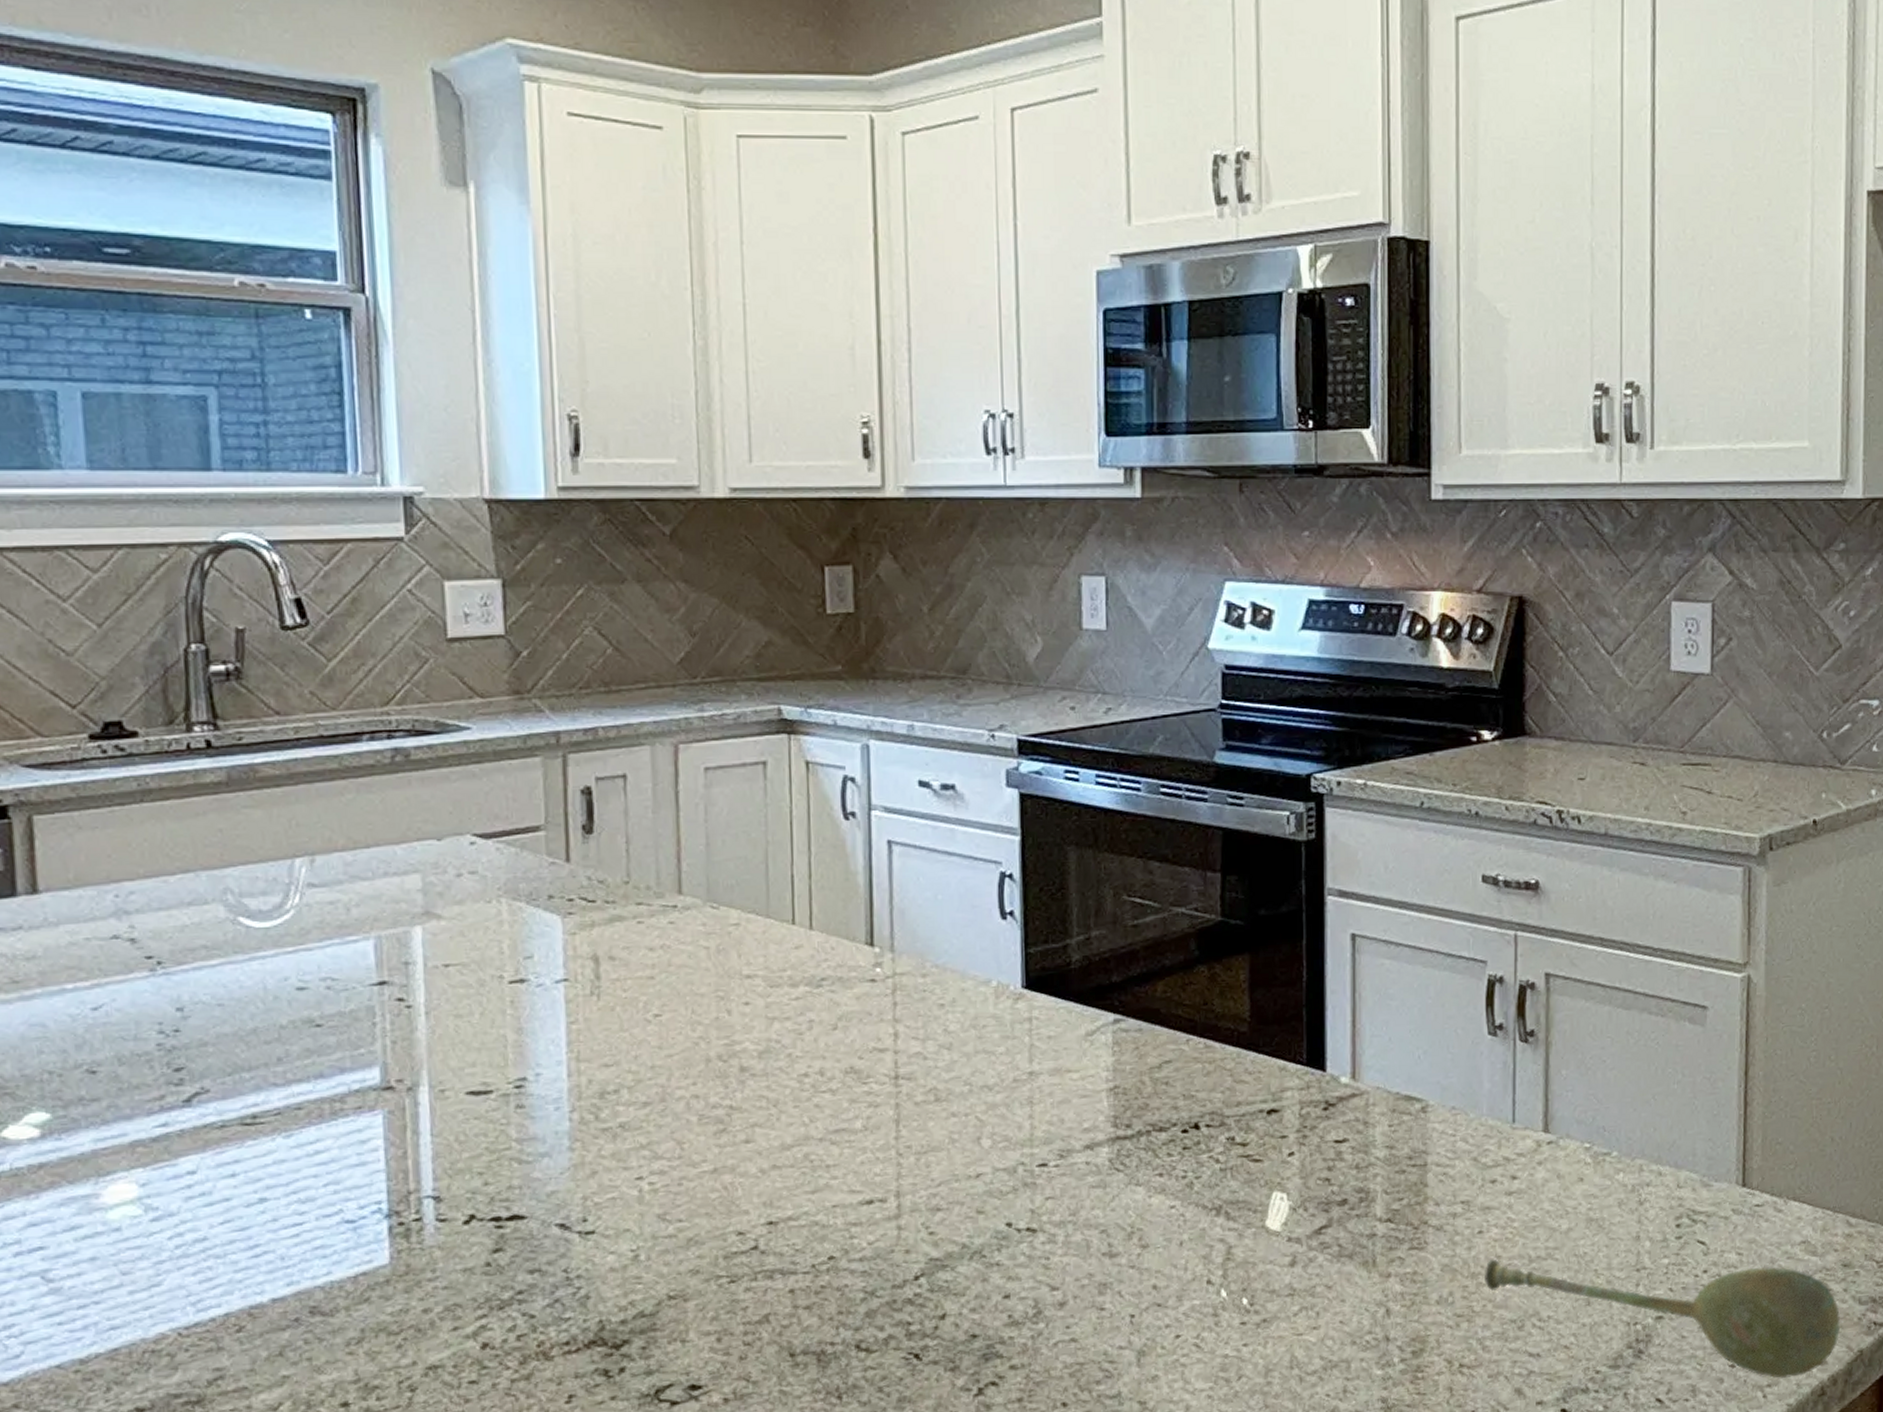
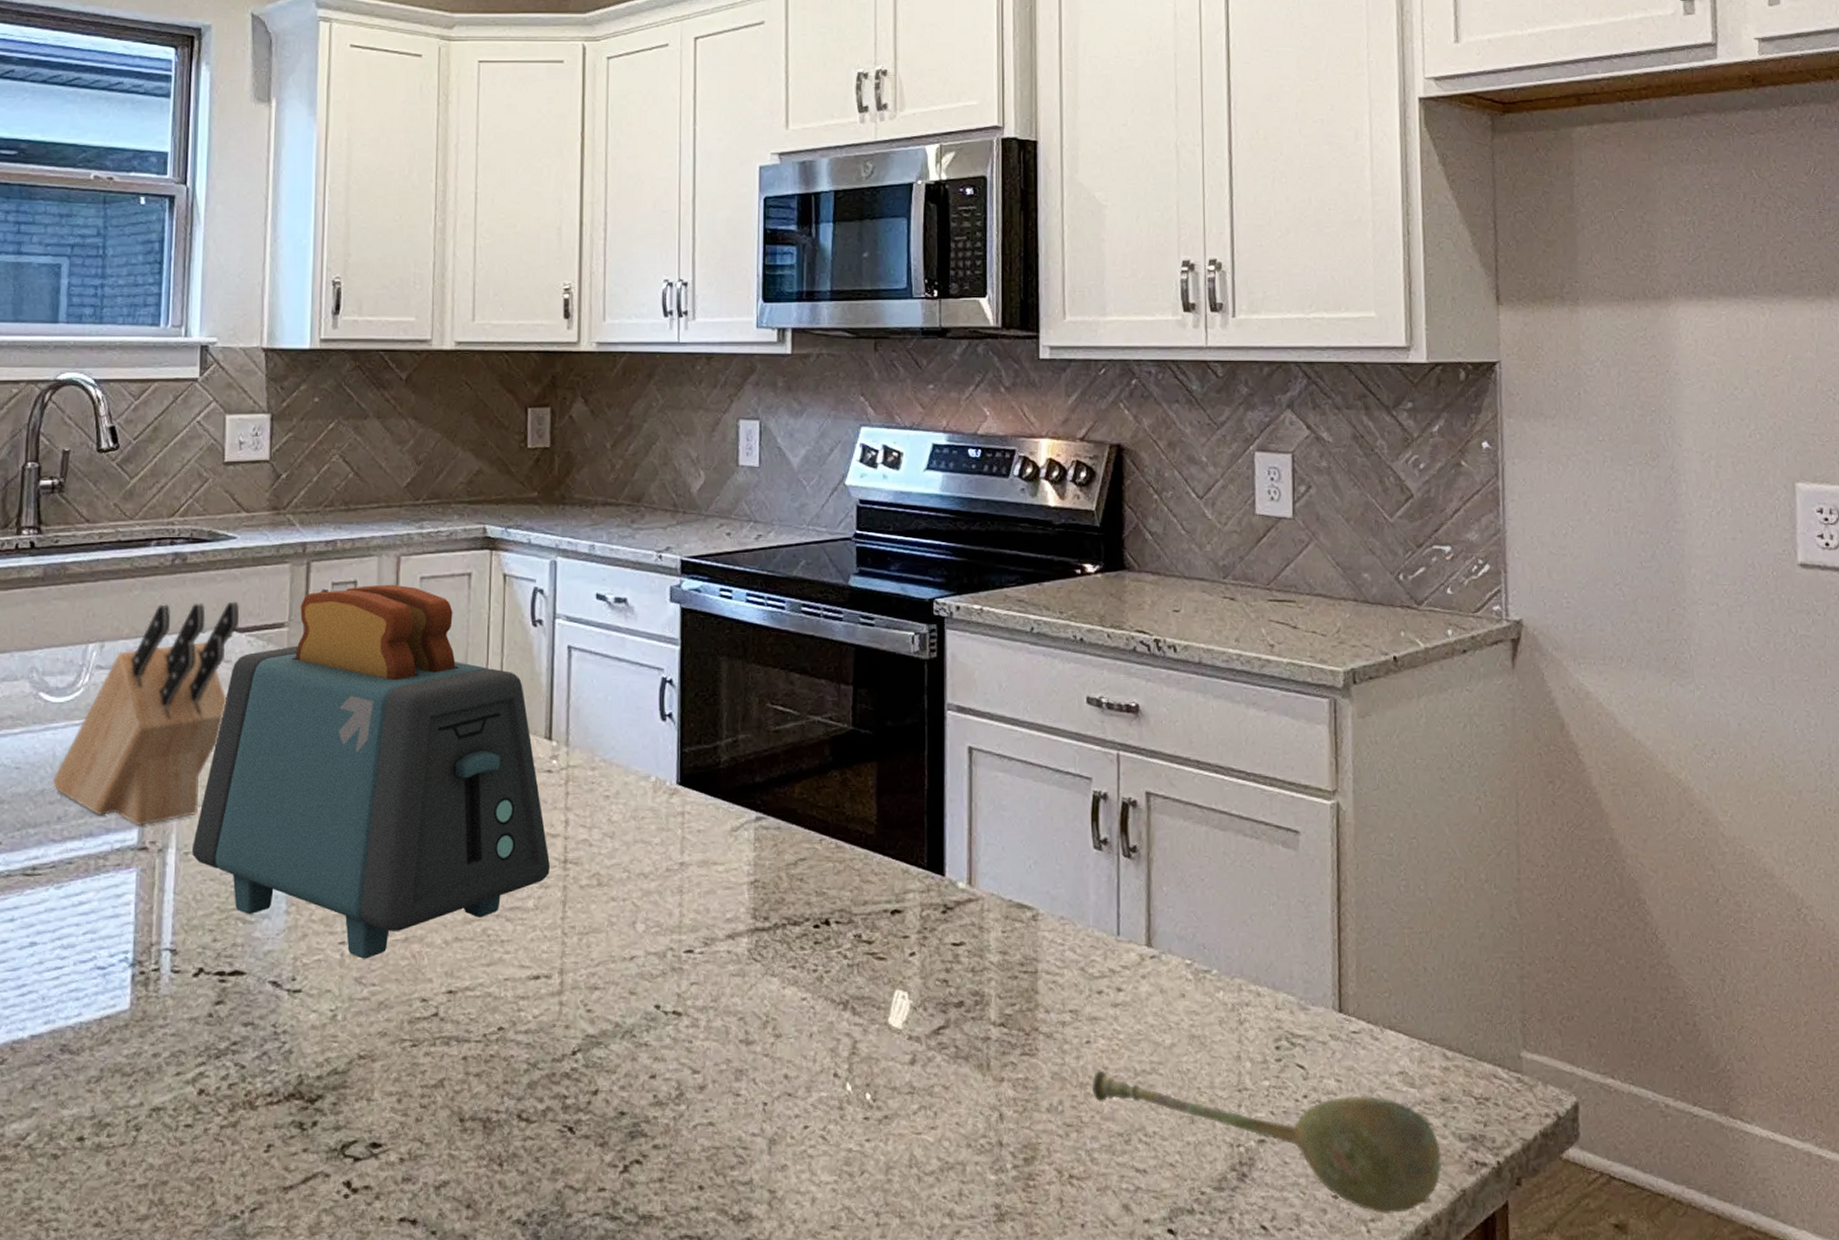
knife block: none [267,802,484,1063] -> present [53,601,240,826]
toaster: none [449,777,879,1194] -> present [192,584,550,959]

